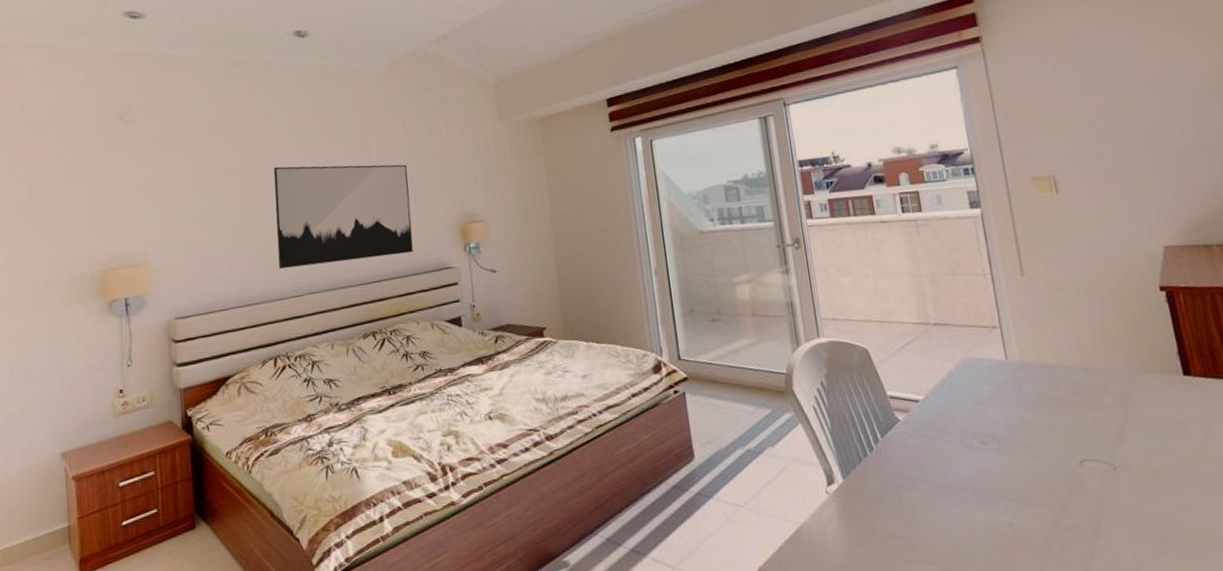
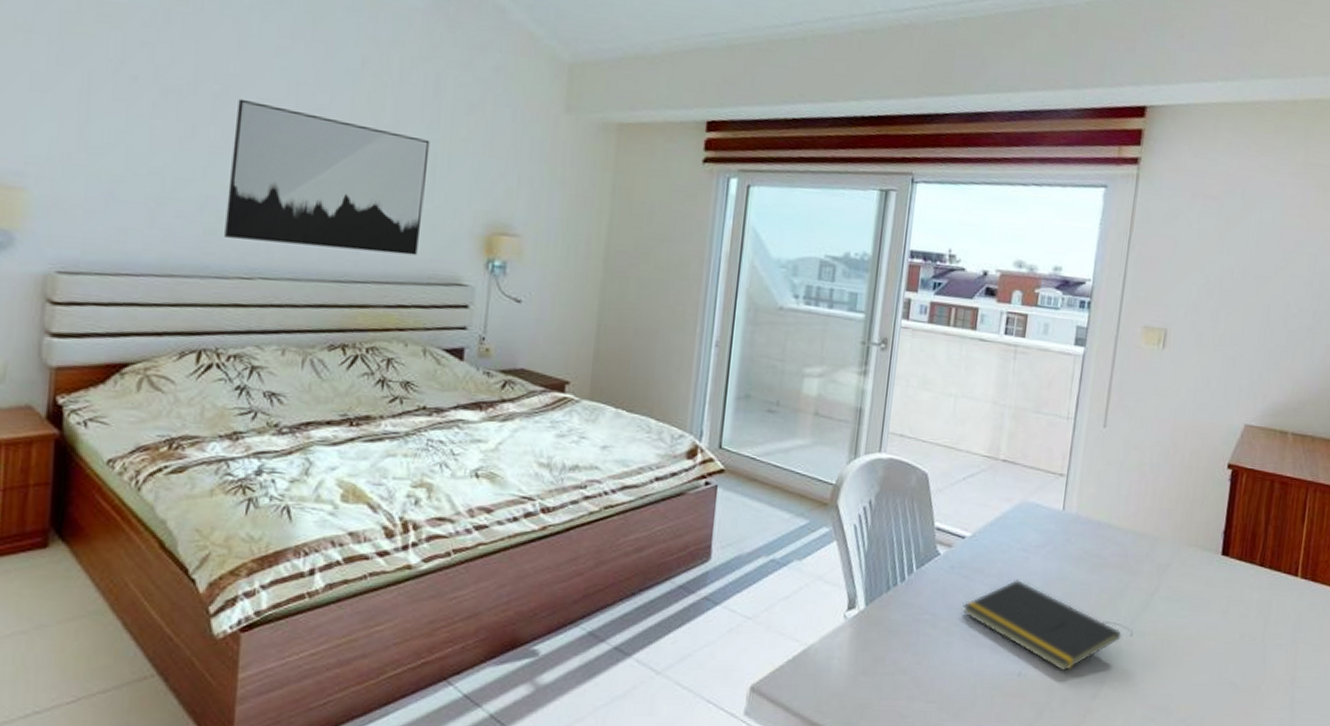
notepad: none [935,433,1105,516] -> present [962,580,1121,672]

